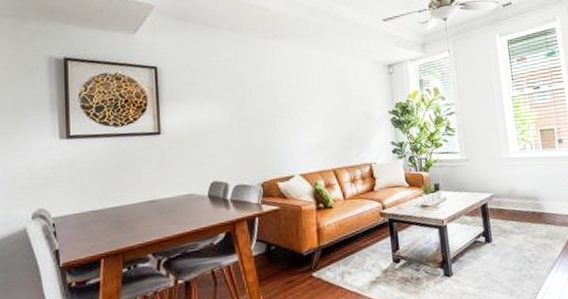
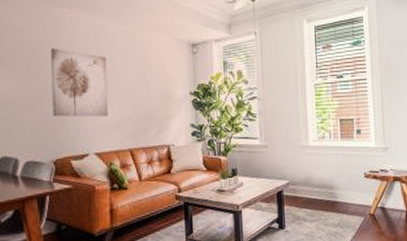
wall art: none [255,76,311,142] -> present [51,48,108,117]

